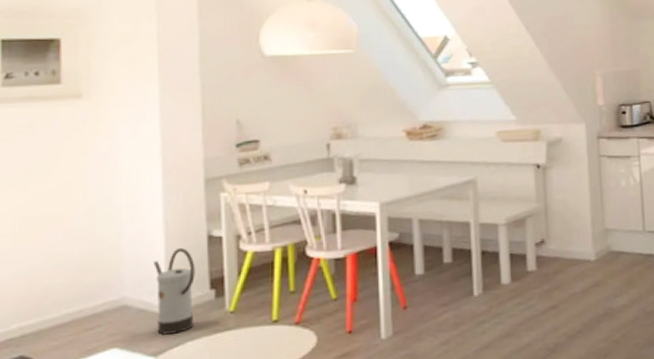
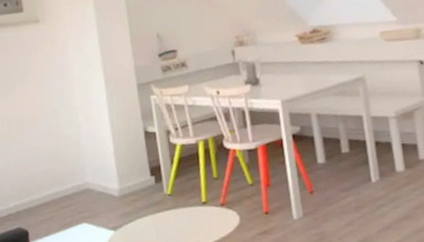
watering can: present [154,248,195,335] -> none [106,142,141,213]

